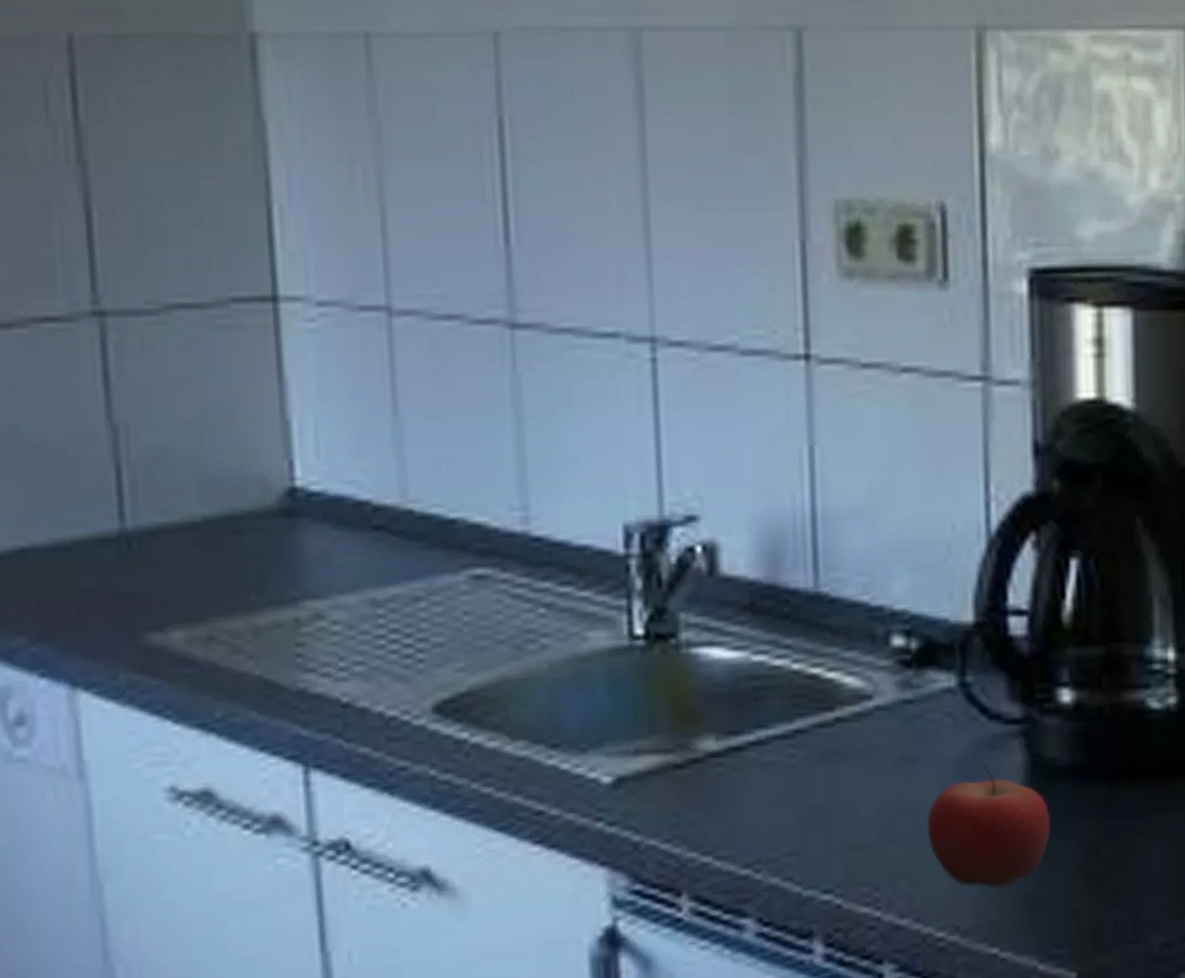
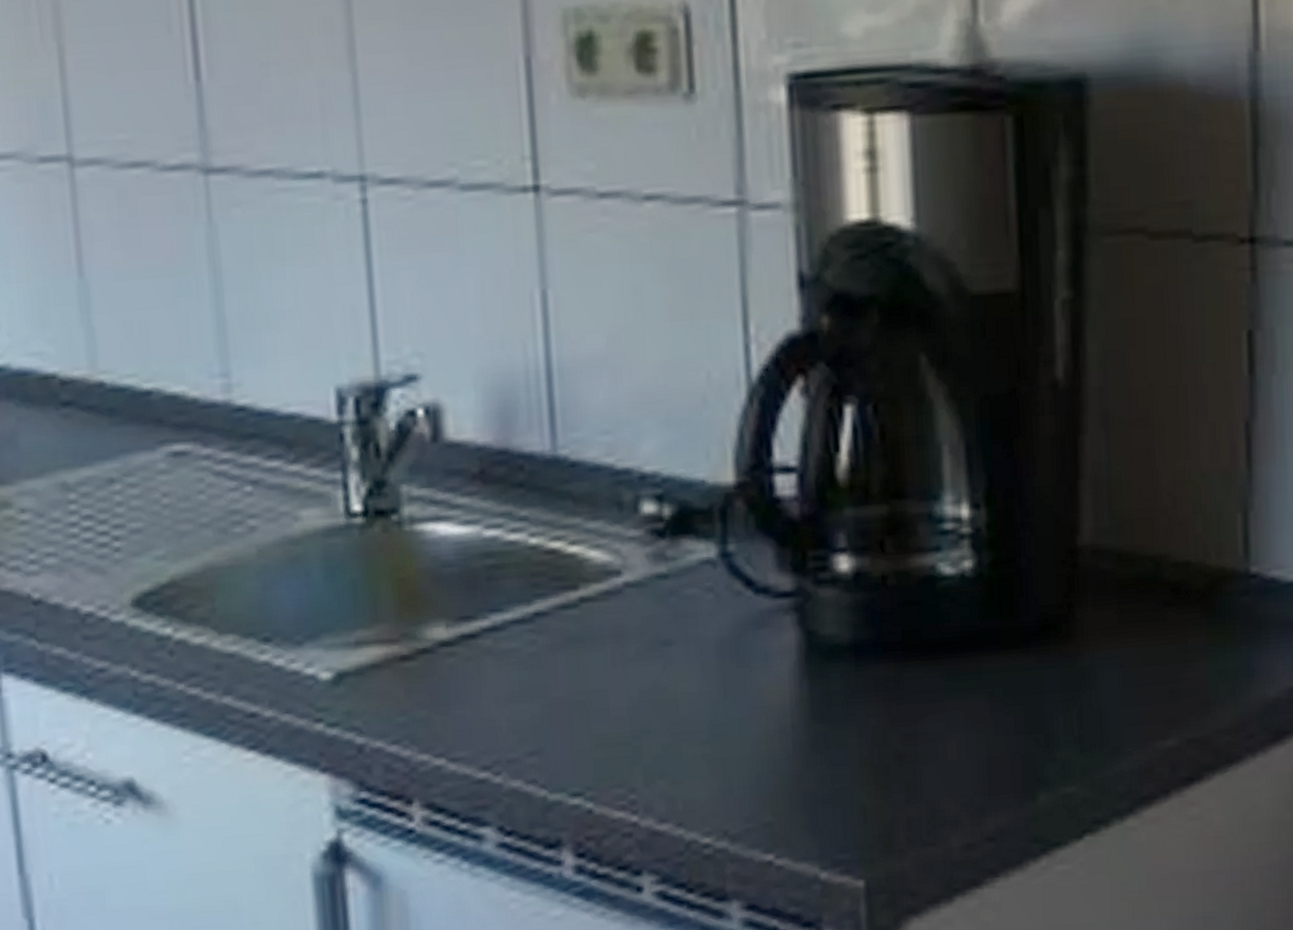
fruit: present [927,766,1051,889] -> none [687,646,830,787]

